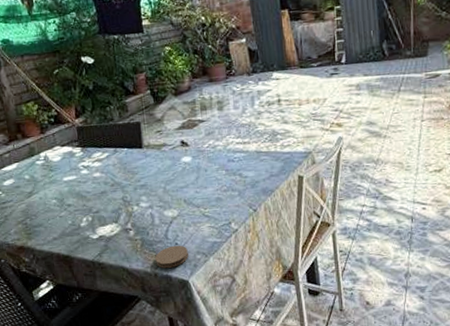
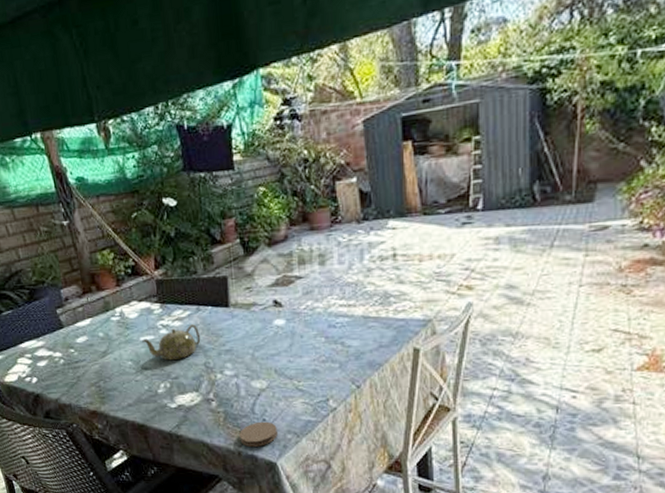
teapot: none [65,164,119,197] -> present [142,324,201,361]

